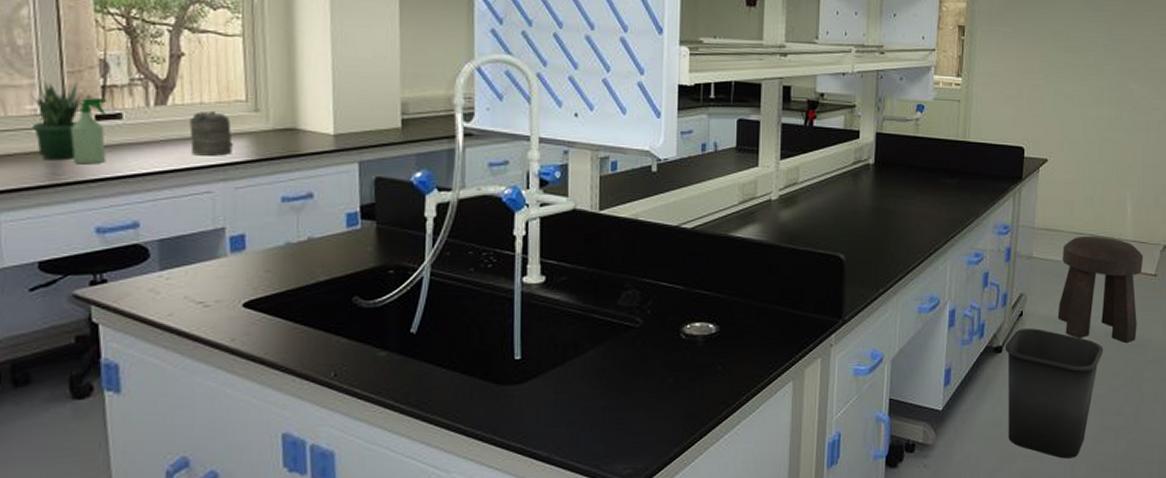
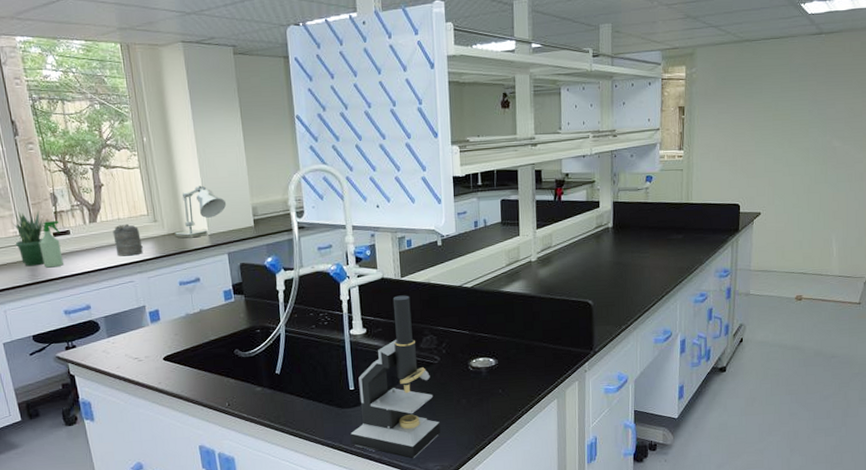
desk lamp: none [284,67,365,138] -> present [175,185,227,239]
microscope: none [509,234,636,459] -> present [350,295,440,459]
waste bin: present [1004,328,1104,459] -> none [728,351,814,454]
stool: present [1057,235,1144,344] -> none [773,273,849,361]

